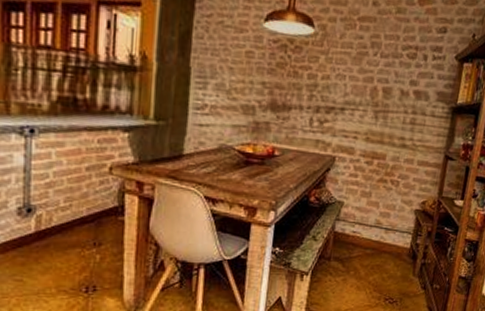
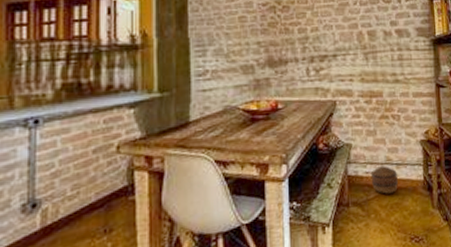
basket: none [356,228,385,255] -> present [370,166,398,194]

